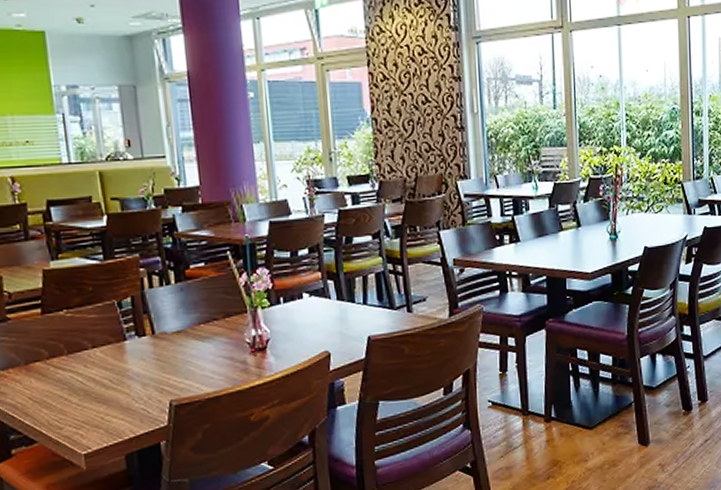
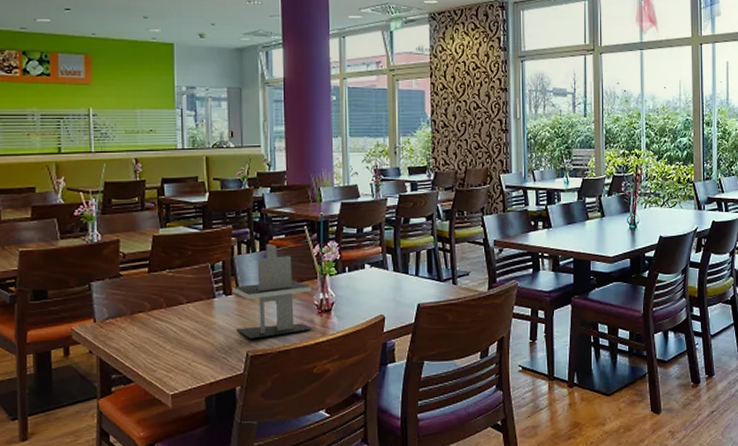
napkin holder: none [146,273,246,386] -> present [233,243,313,339]

